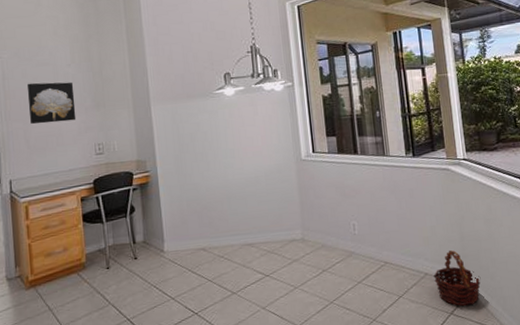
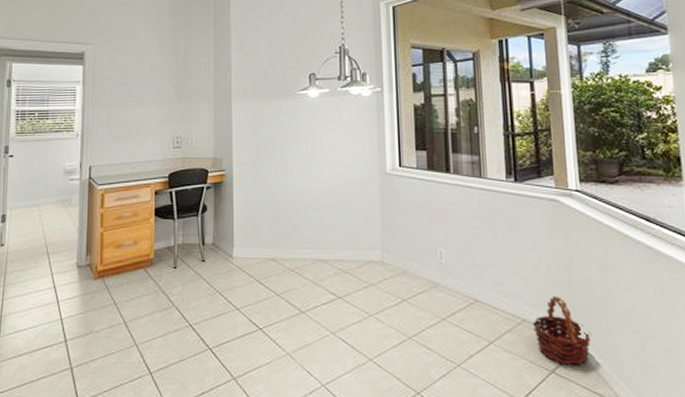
wall art: present [26,81,76,125] -> none [114,70,158,112]

